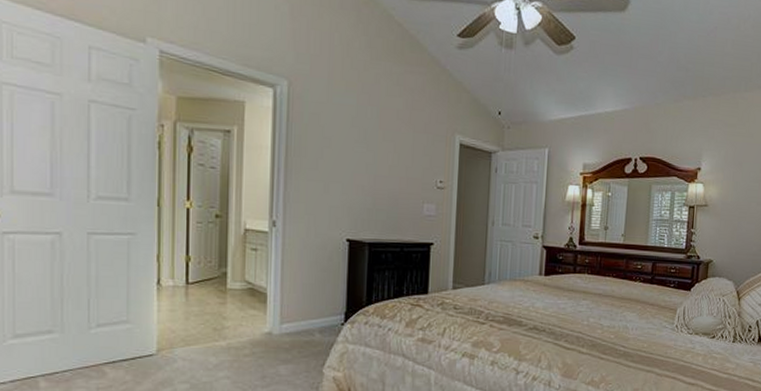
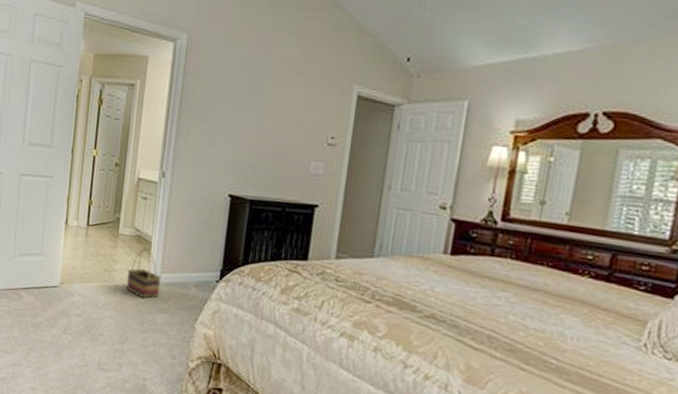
basket: none [241,301,282,353] -> present [126,248,162,299]

